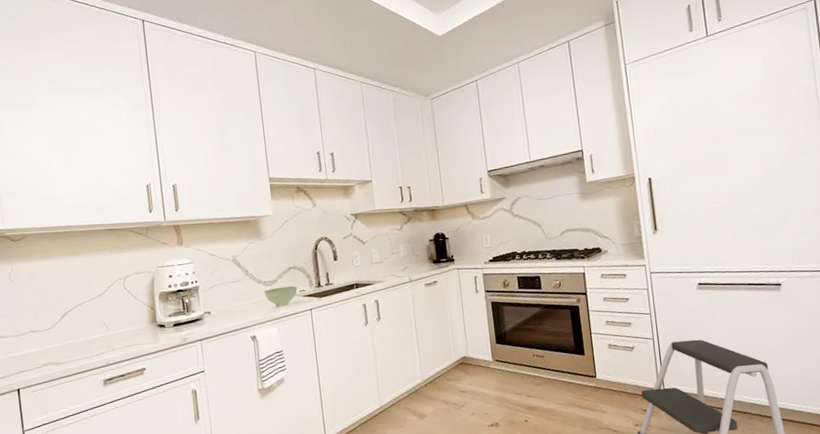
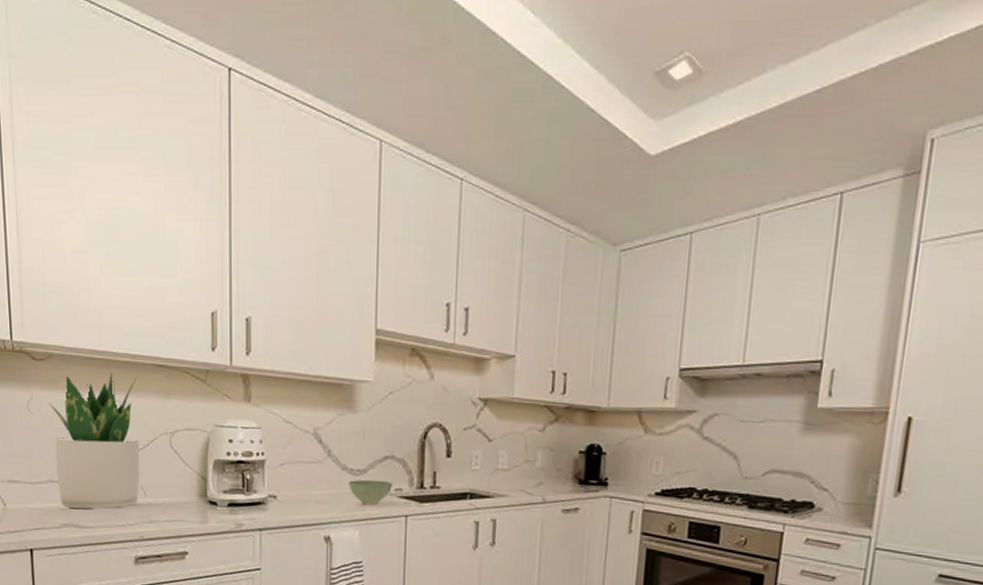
planter: none [25,240,102,351] -> present [48,372,140,510]

